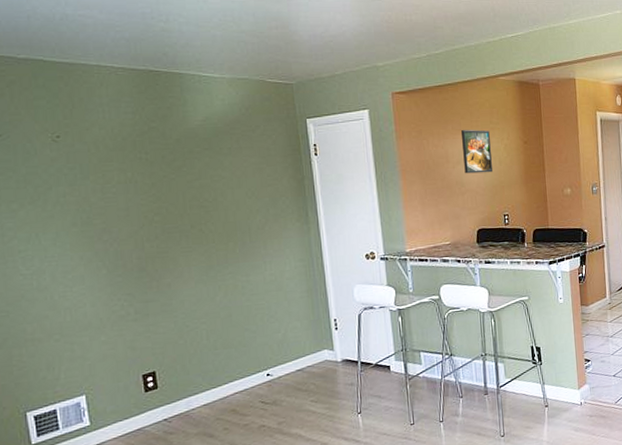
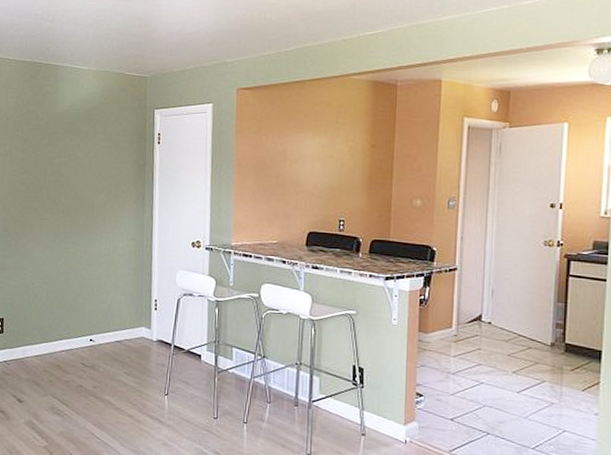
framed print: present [461,130,492,174] -> none [302,129,334,175]

